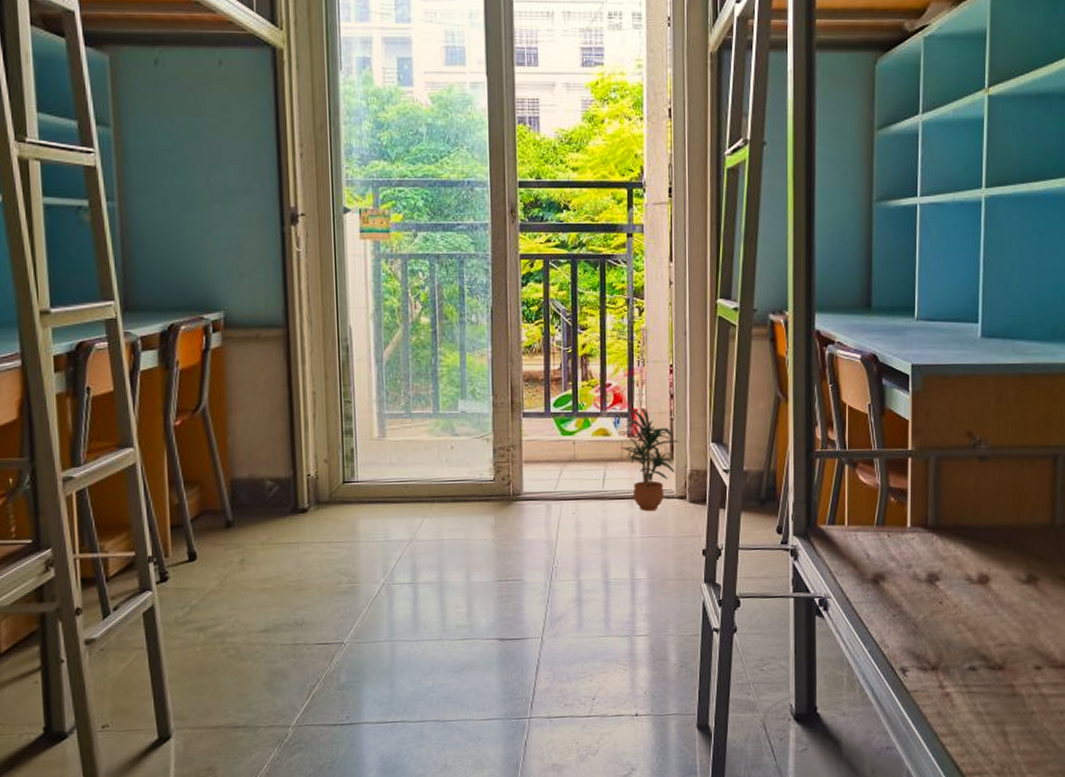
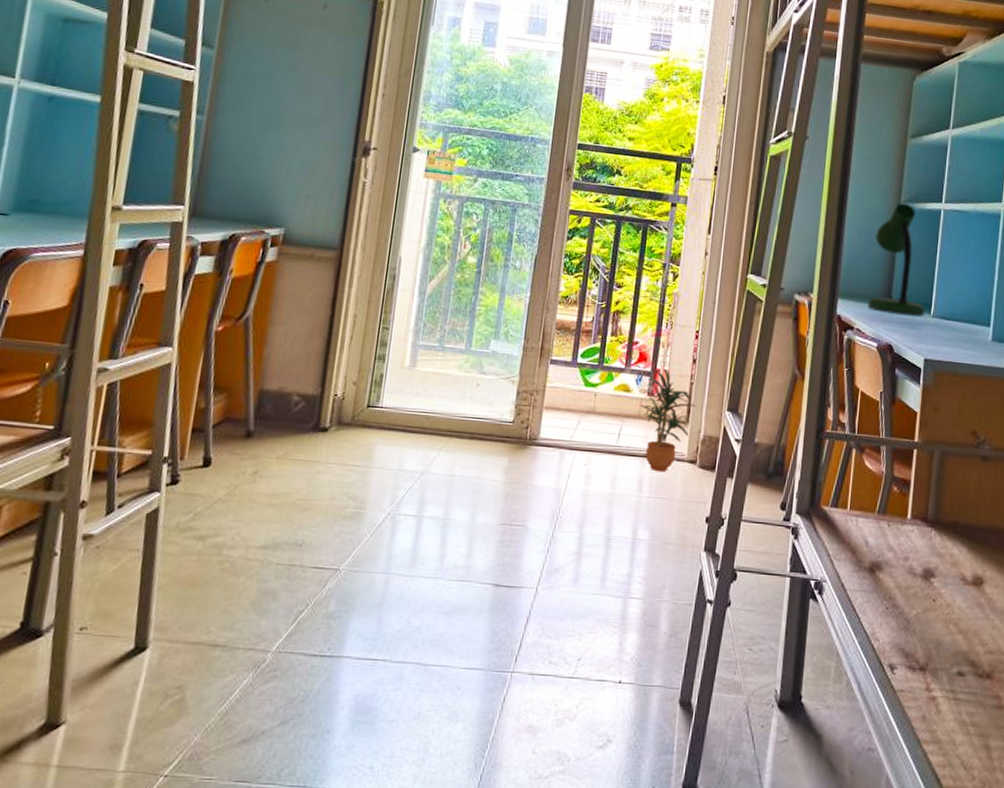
desk lamp: none [847,202,908,323] -> present [867,203,925,317]

